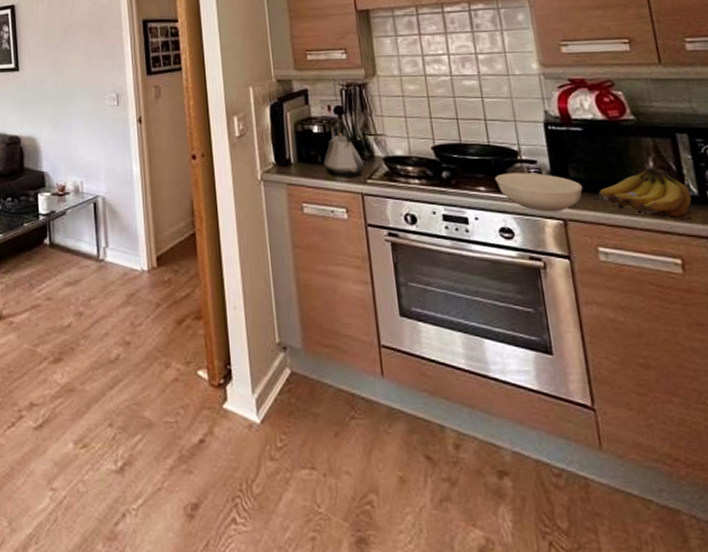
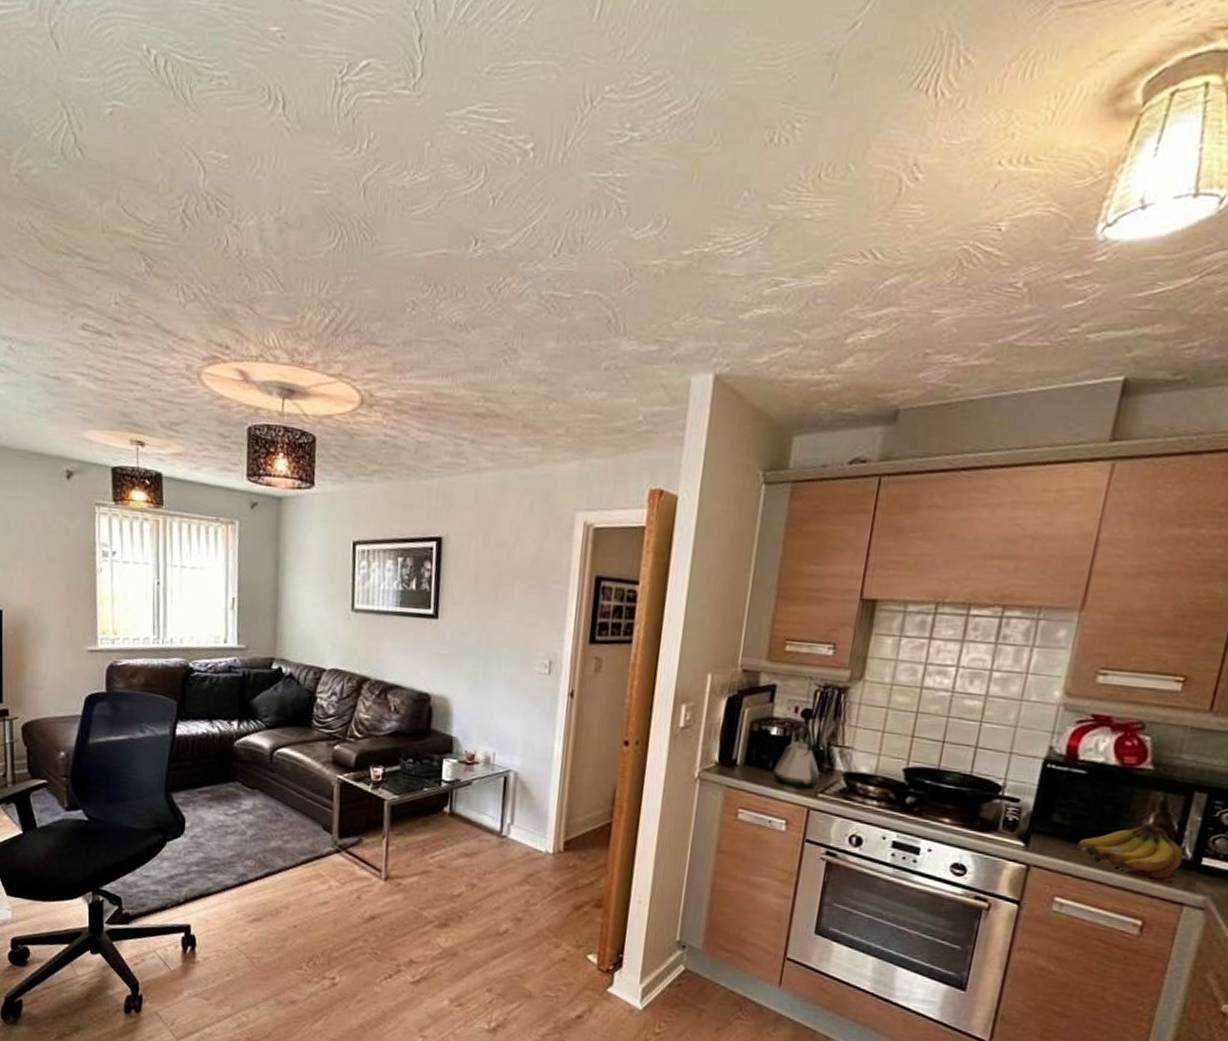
bowl: present [495,172,583,212] -> none [964,807,1063,856]

